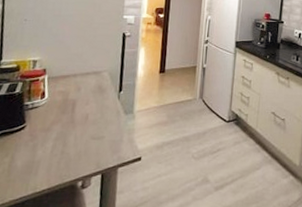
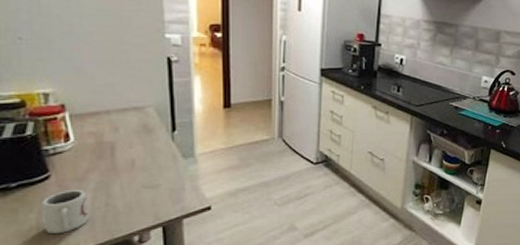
cup: none [13,138,49,176] -> present [41,189,89,234]

